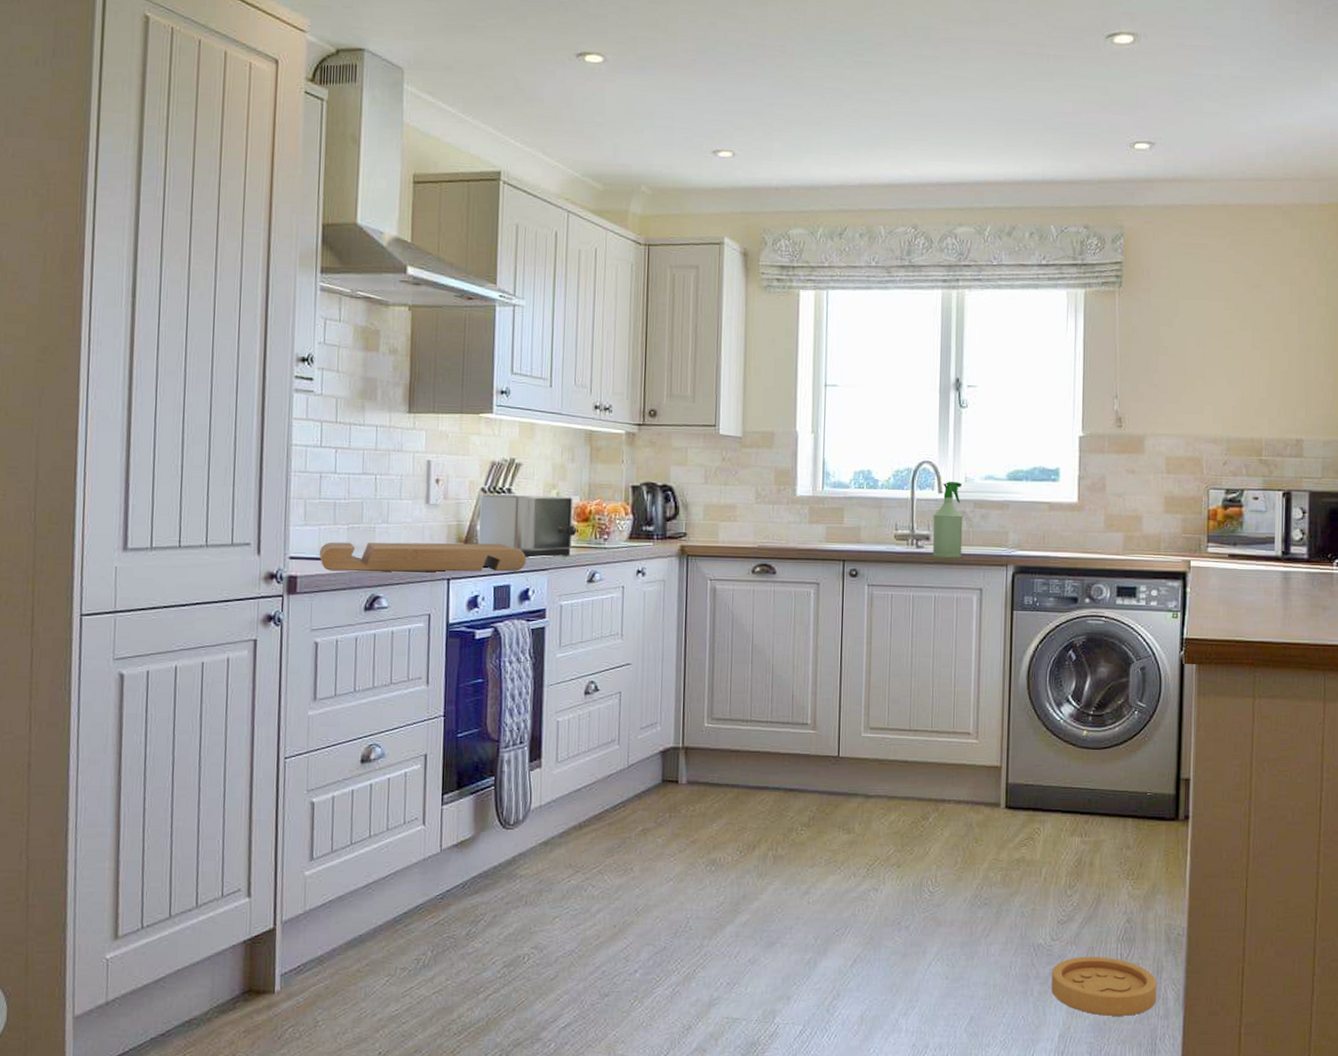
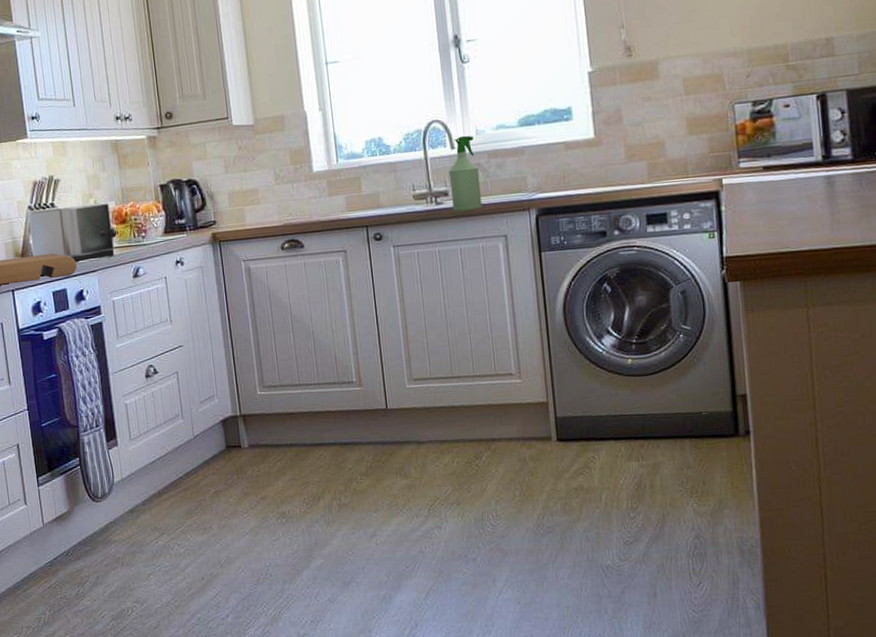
pet bowl: present [1051,956,1157,1016] -> none [624,572,736,628]

